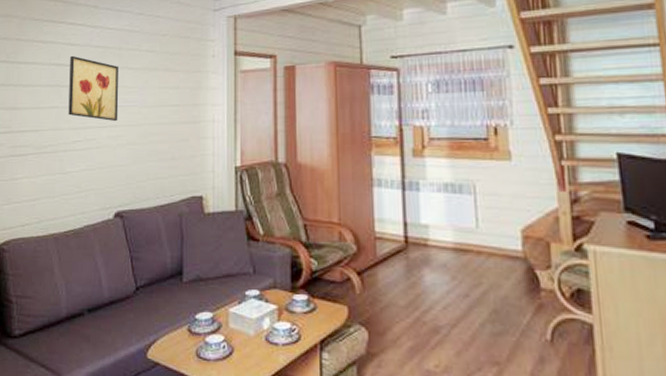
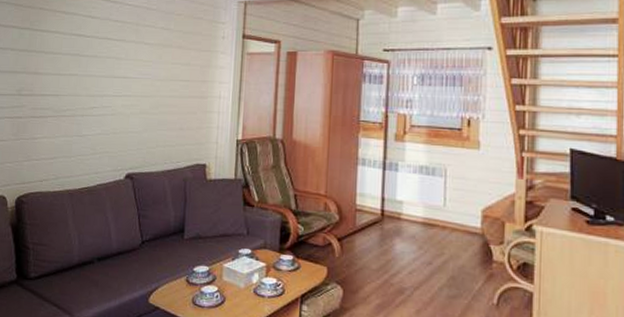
wall art: present [68,55,119,122] -> none [86,27,135,92]

